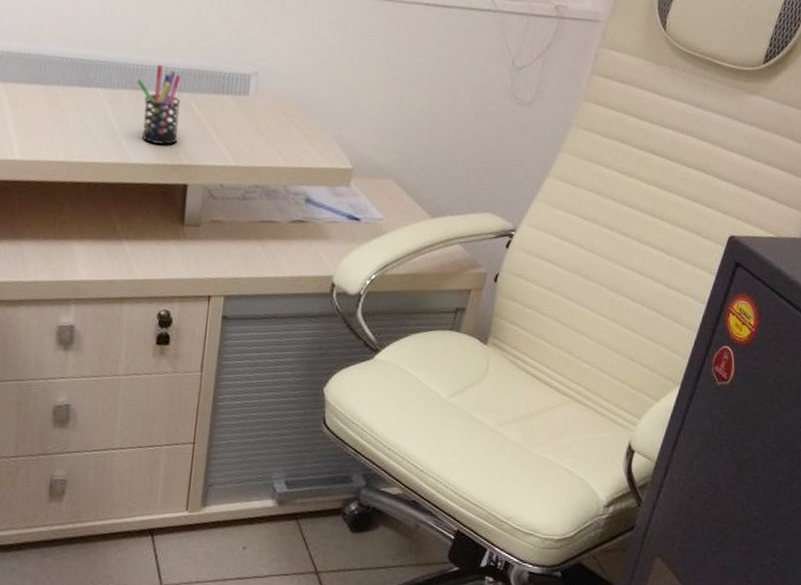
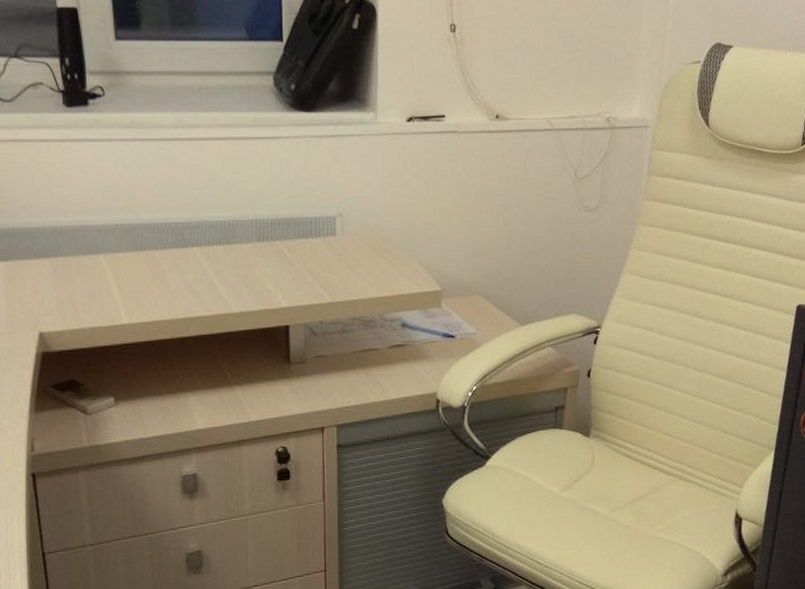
pen holder: present [136,64,181,146] -> none [229,217,275,293]

